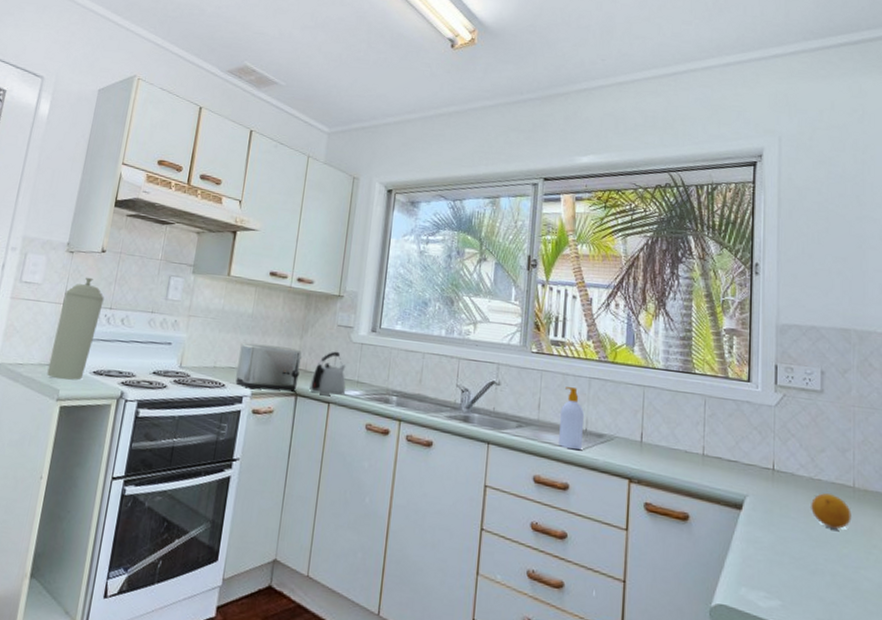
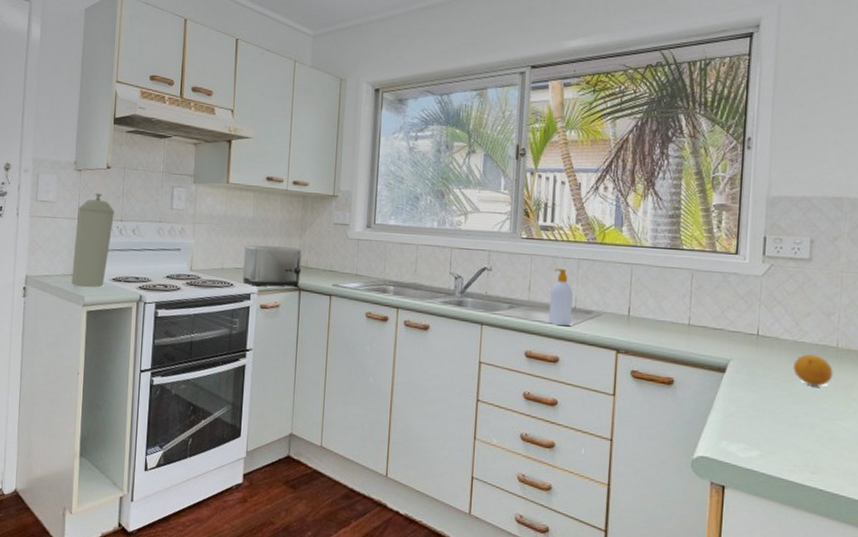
kettle: present [309,351,346,396] -> none [311,247,346,289]

